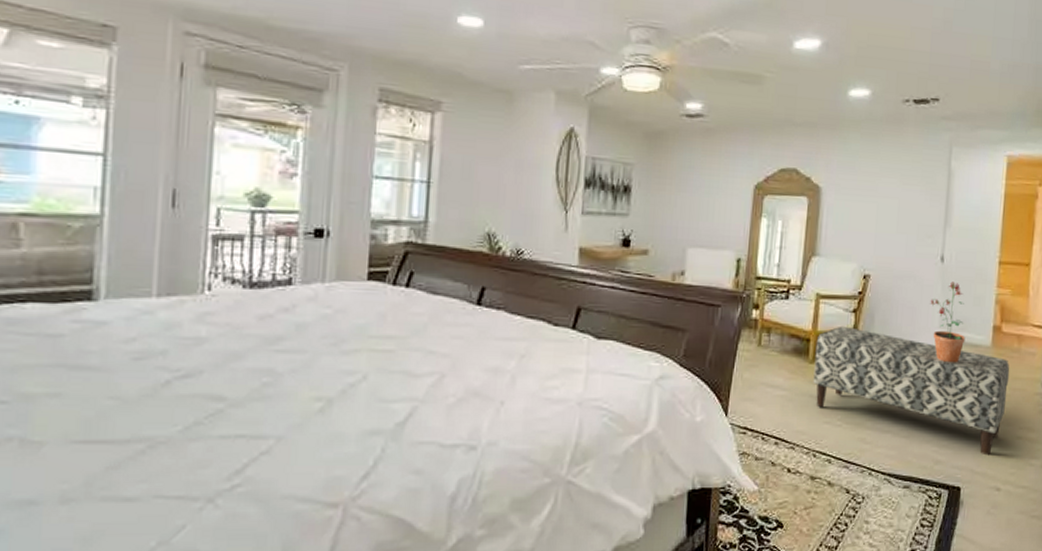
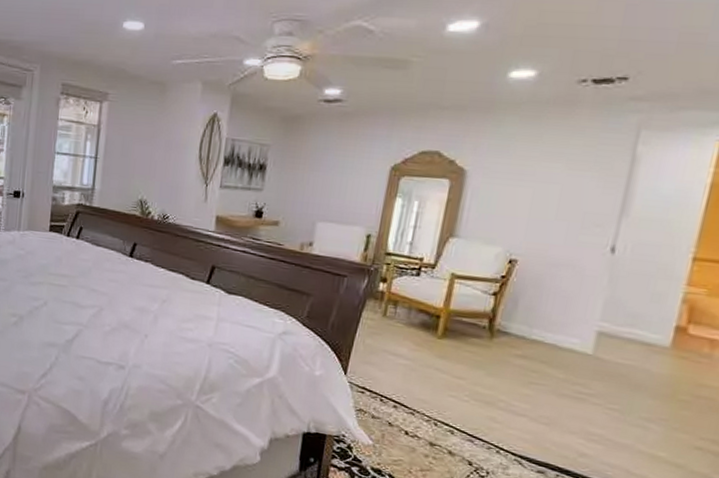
bench: present [813,325,1010,456] -> none [440,306,695,460]
potted plant: present [930,281,966,363] -> none [591,274,638,360]

